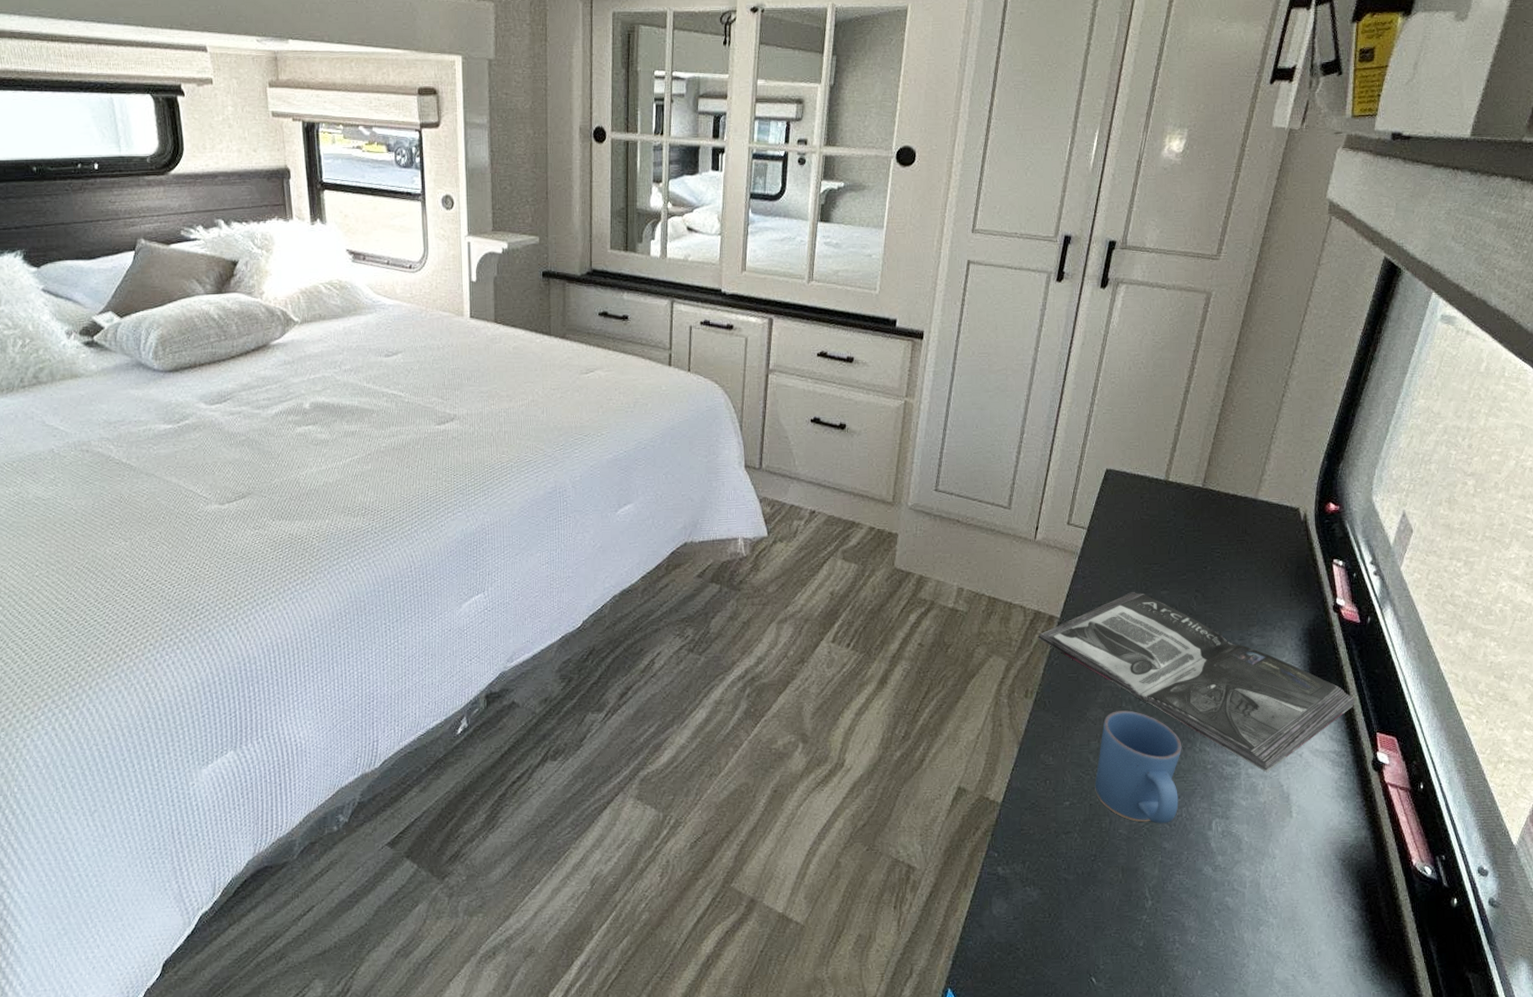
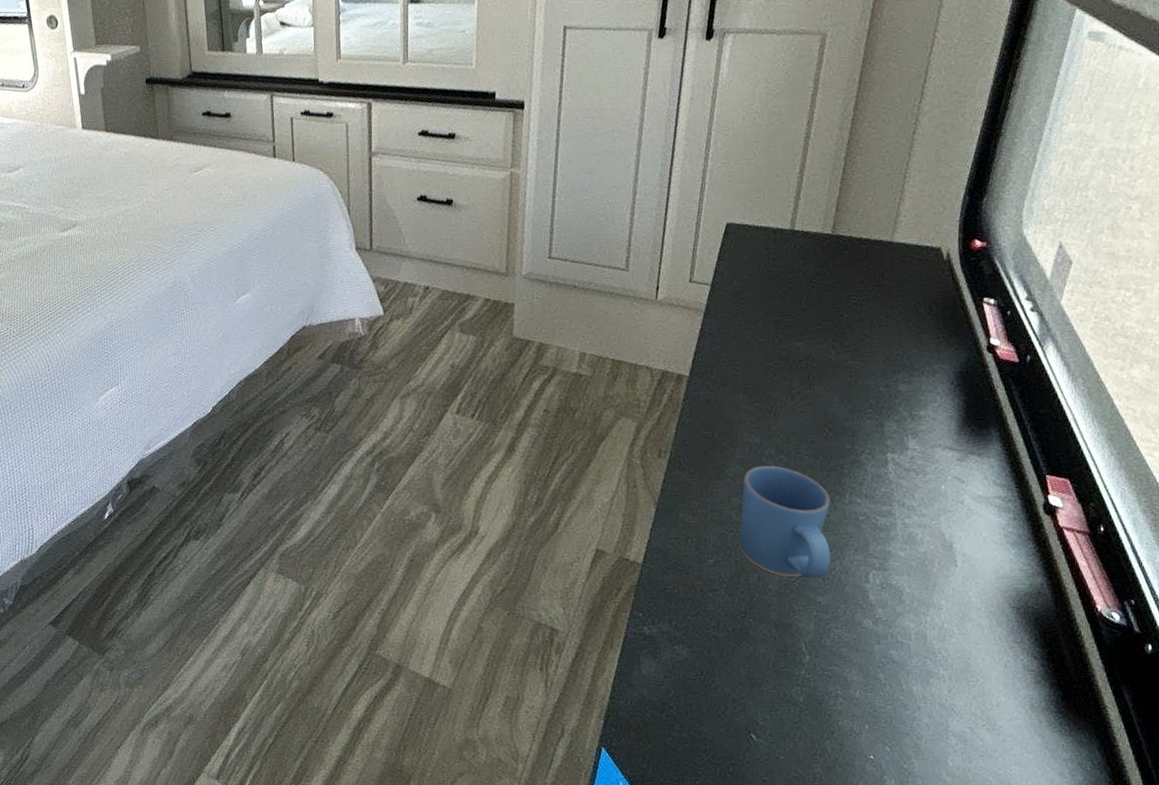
magazine: present [1038,592,1355,772] -> none [668,345,1019,521]

